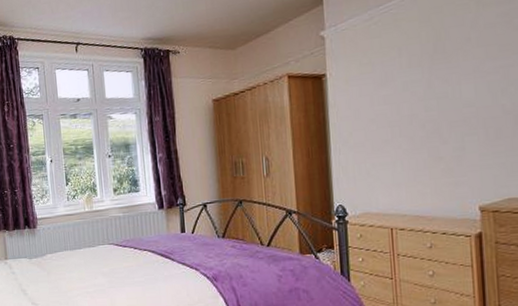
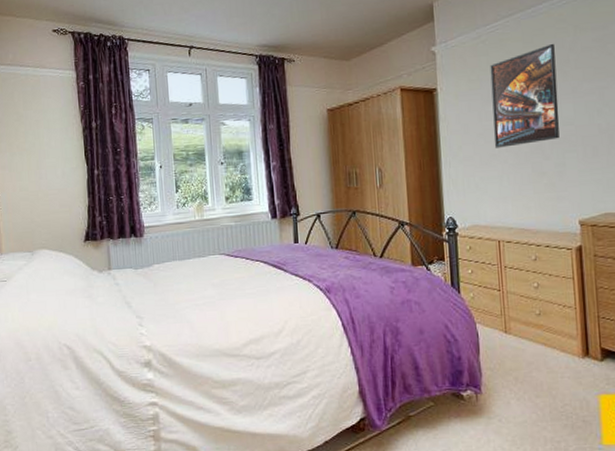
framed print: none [383,22,459,134] -> present [490,44,560,148]

